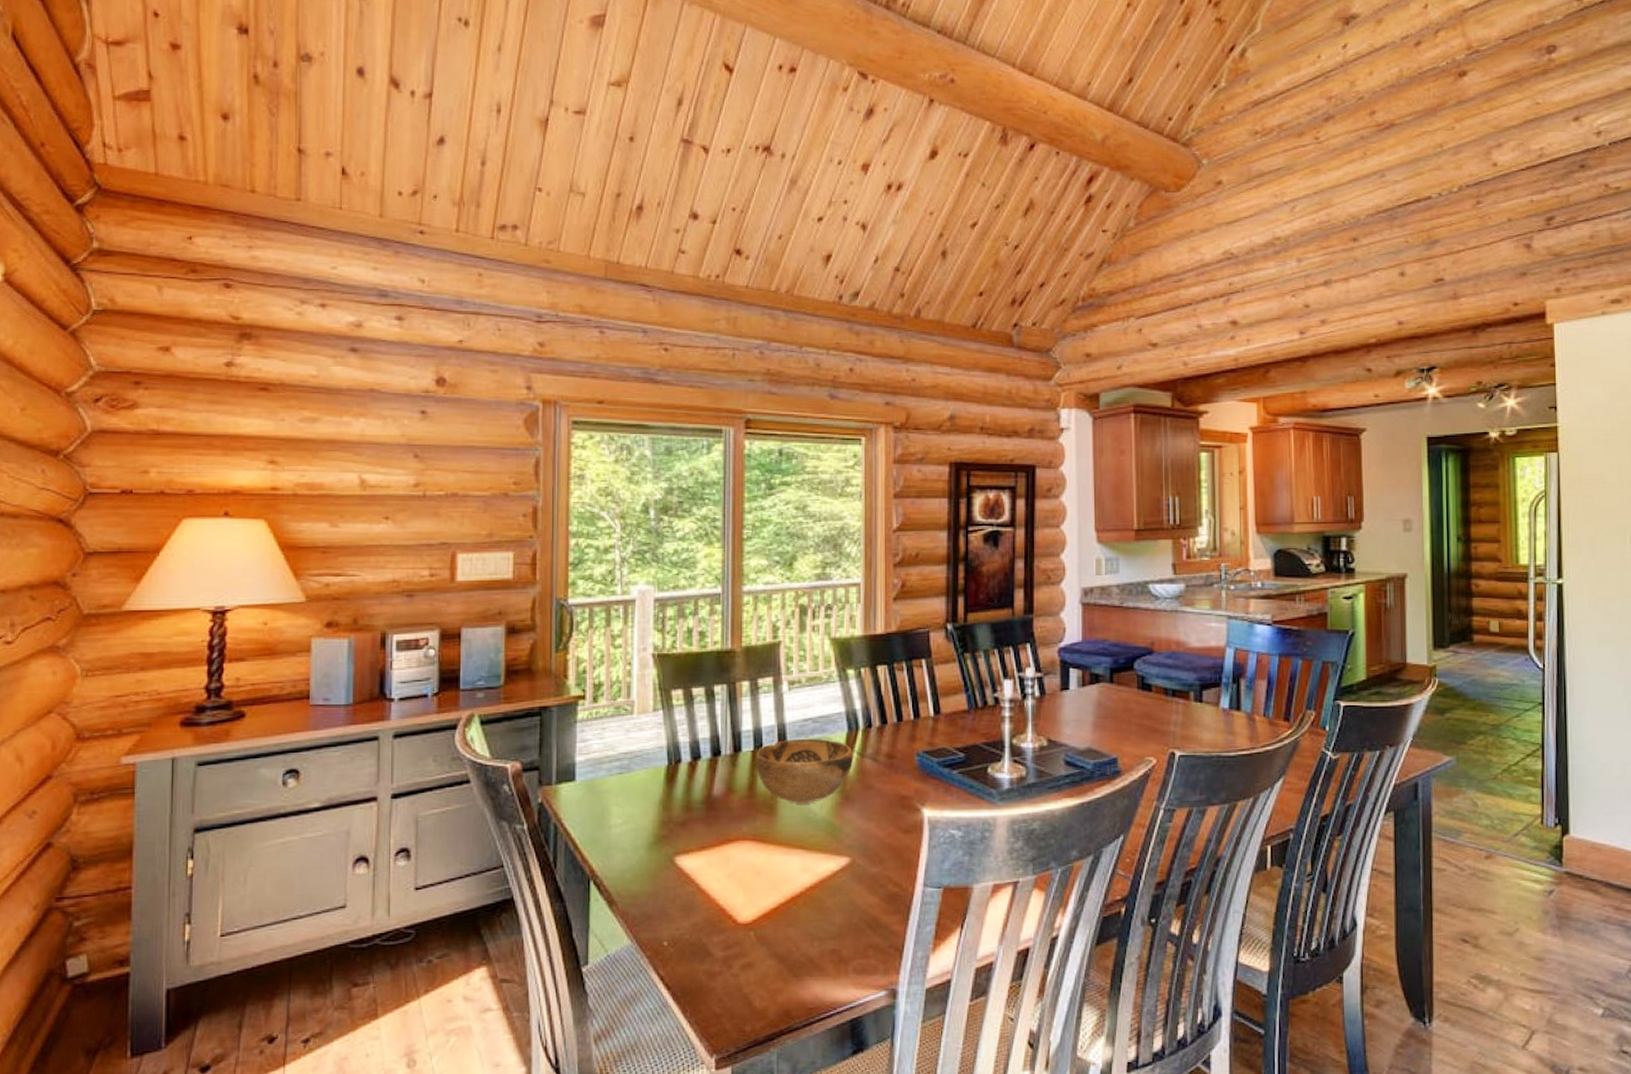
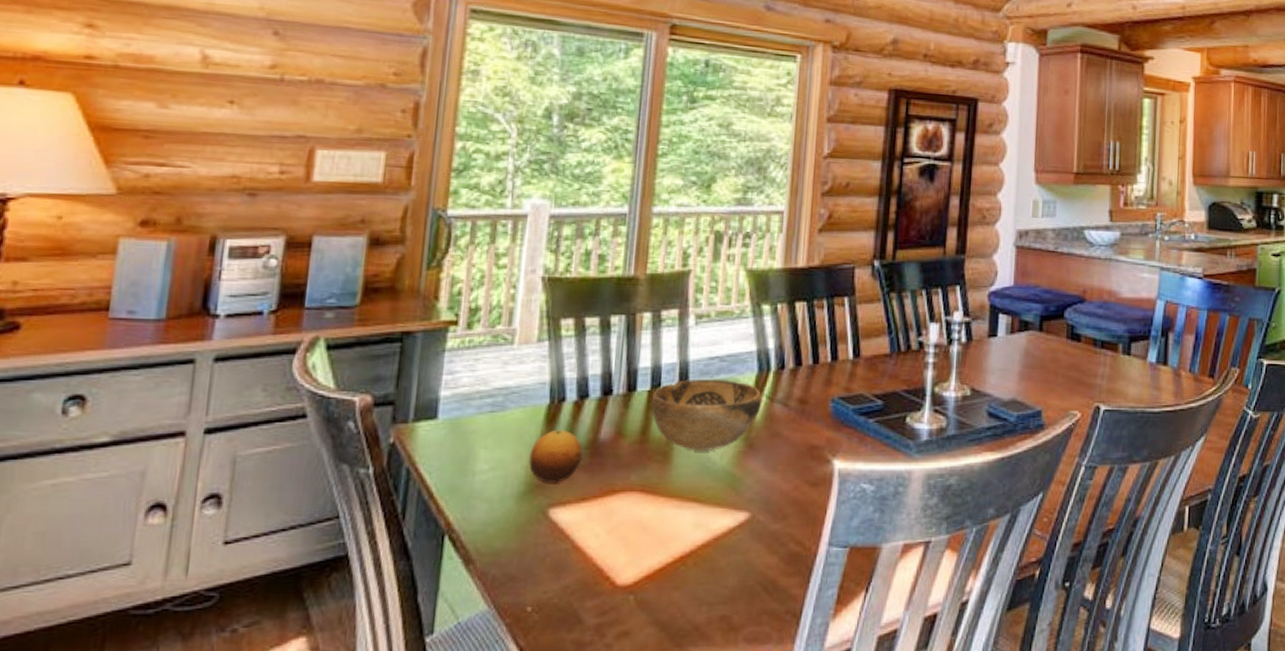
fruit: none [655,787,699,834] -> present [529,429,583,483]

